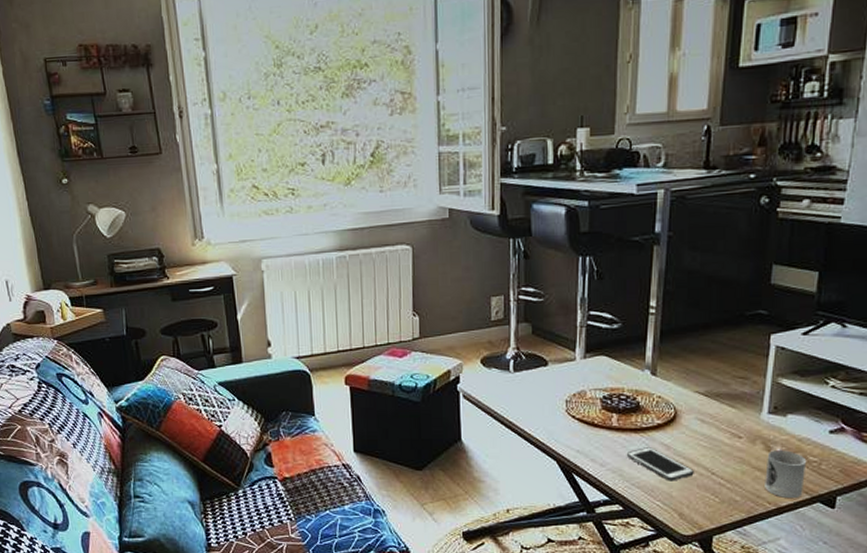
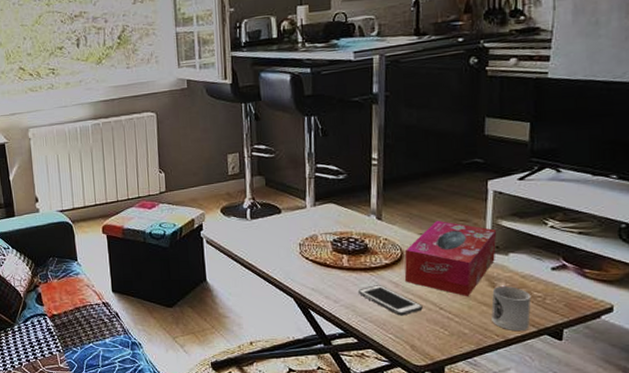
tissue box: none [676,377,777,460] -> present [404,220,497,296]

